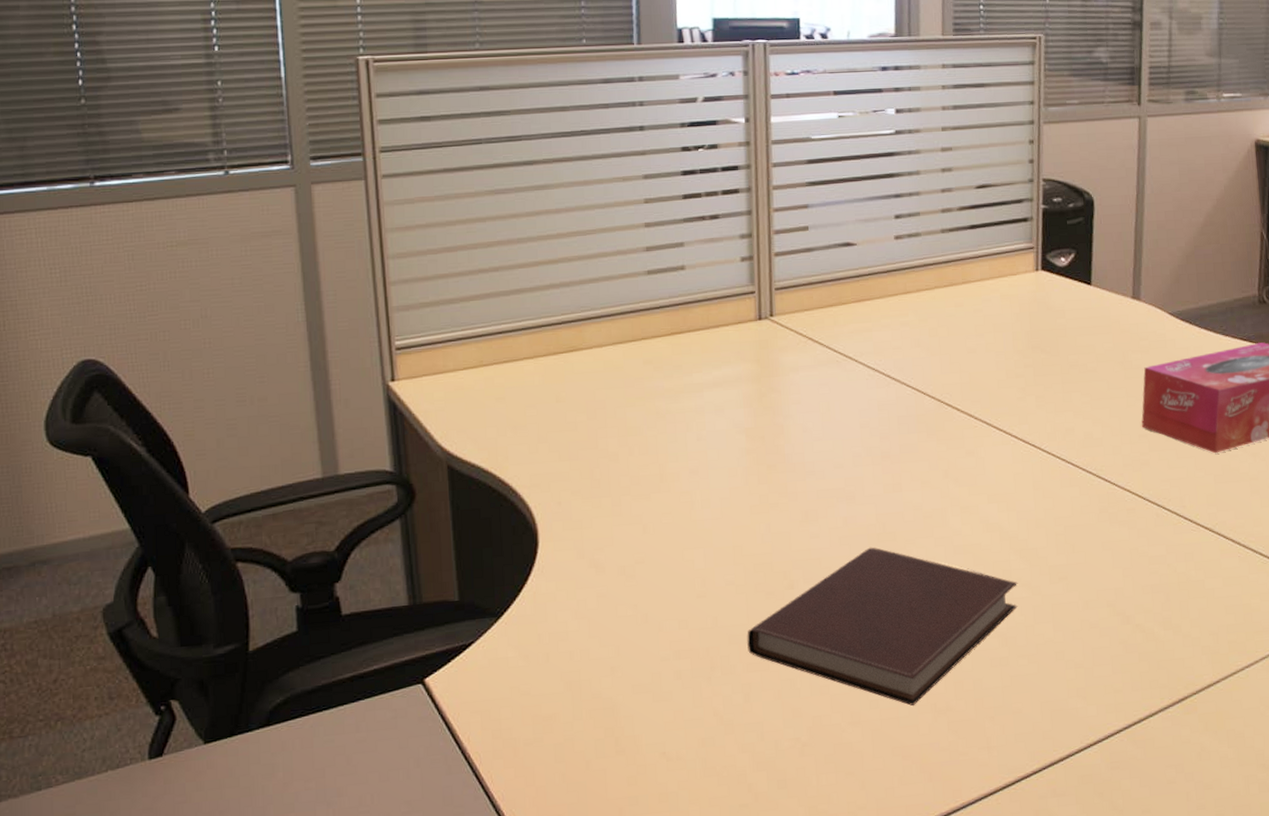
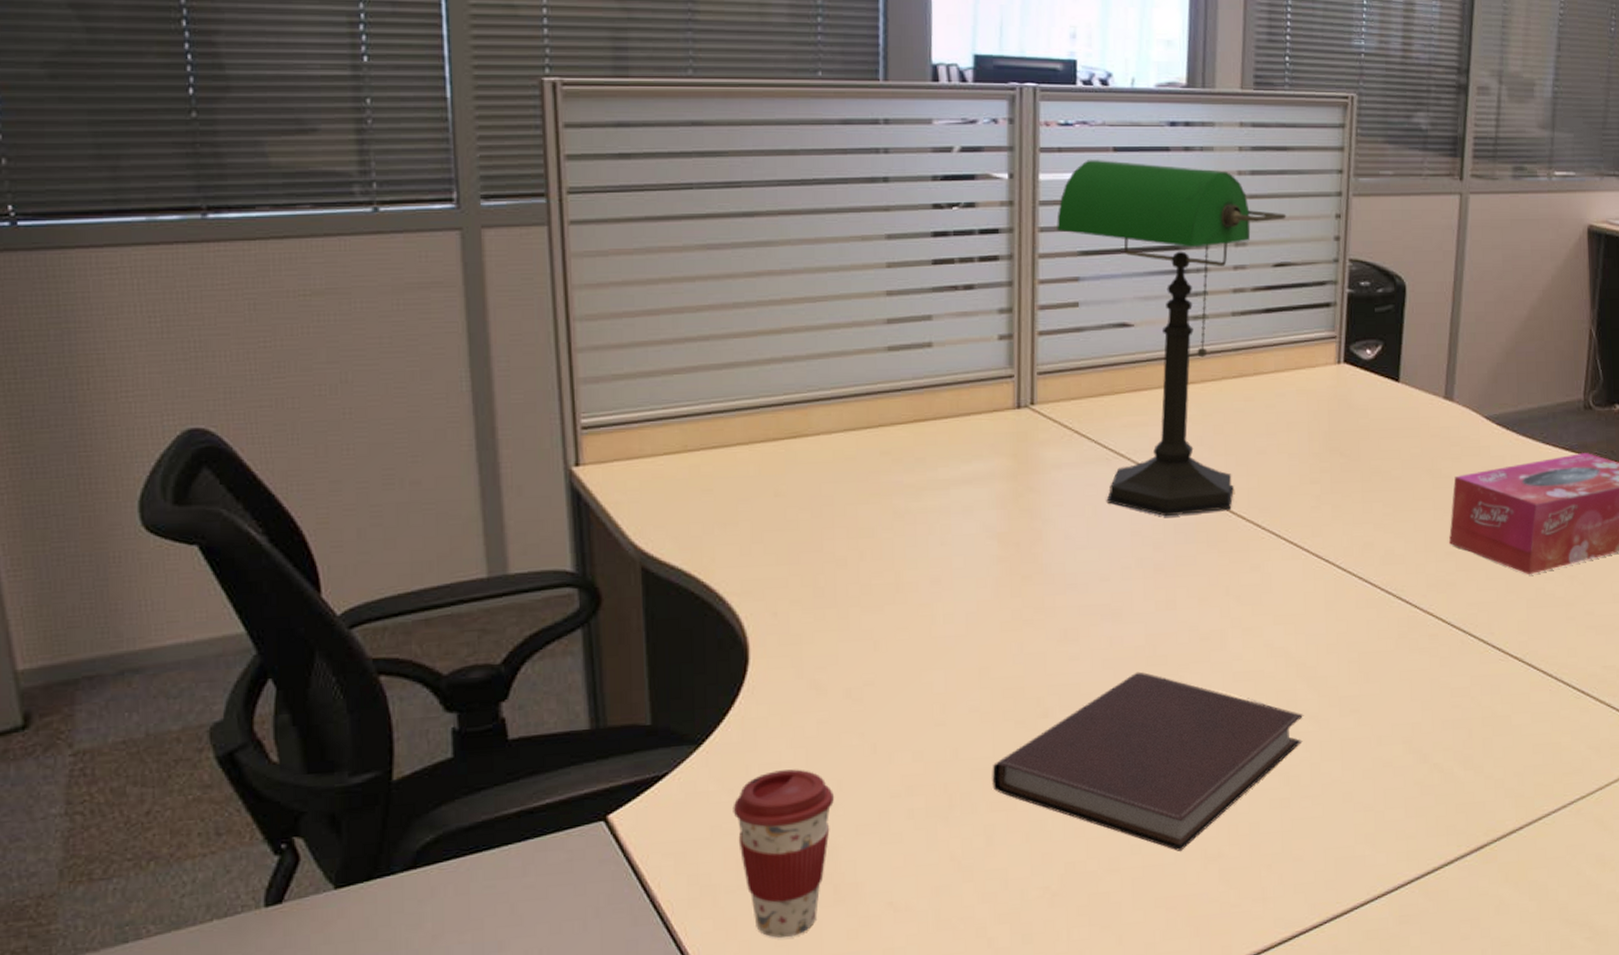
coffee cup: none [528,637,614,785] -> present [733,769,835,939]
desk lamp: none [787,102,986,410] -> present [1057,160,1287,517]

